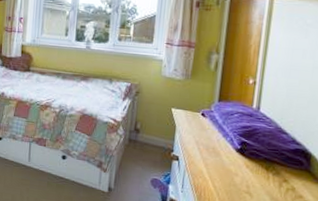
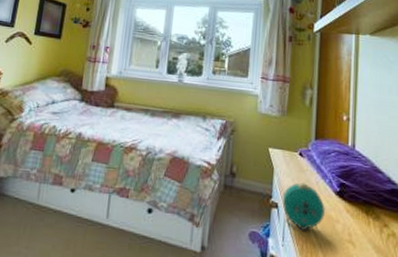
alarm clock: none [183,139,225,182] -> present [282,182,325,232]

